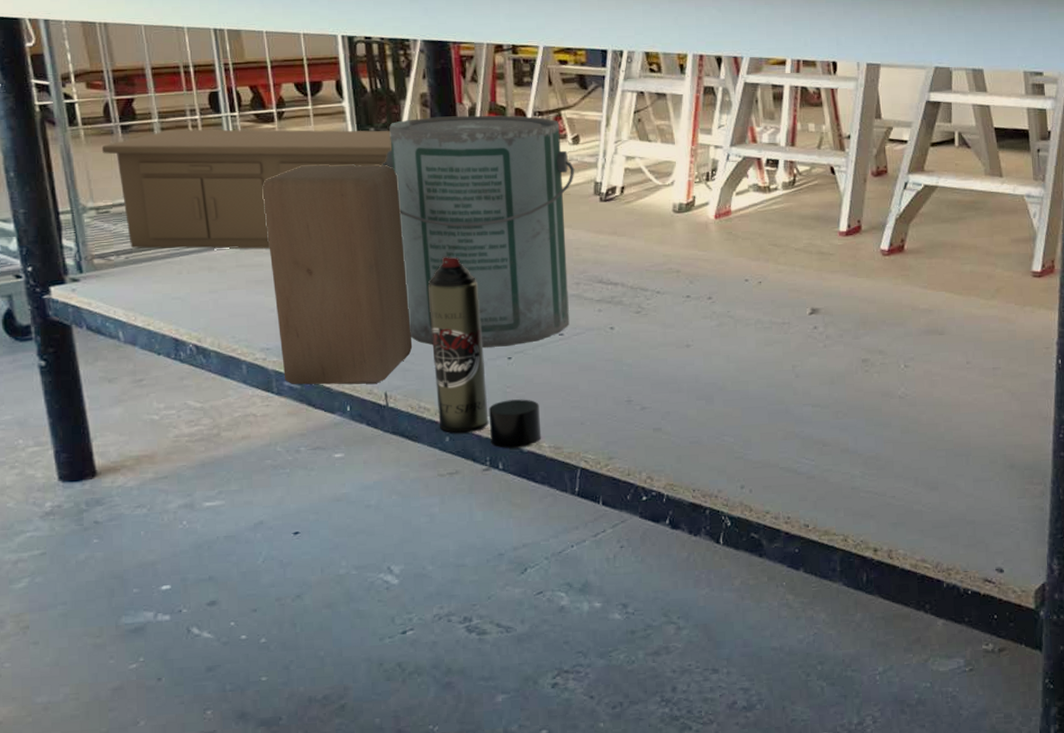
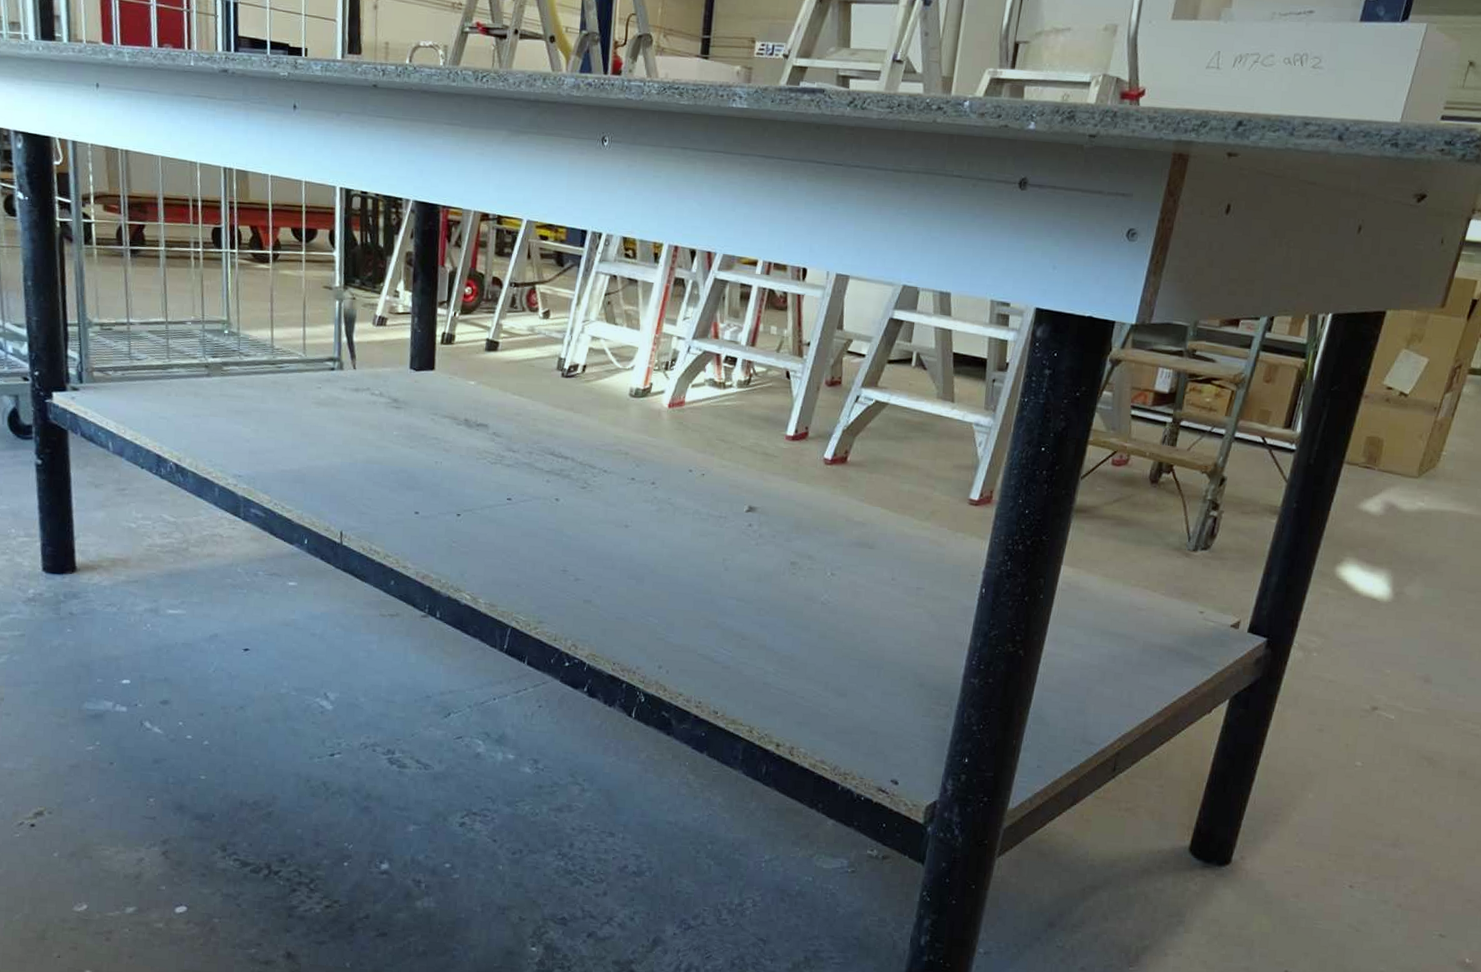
storage bin: present [101,129,393,249] -> none [111,259,375,382]
wooden block: present [262,165,413,385] -> none [251,307,376,522]
paint can: present [382,115,575,348] -> none [363,275,542,504]
aerosol can: present [427,257,542,448] -> none [386,411,481,600]

